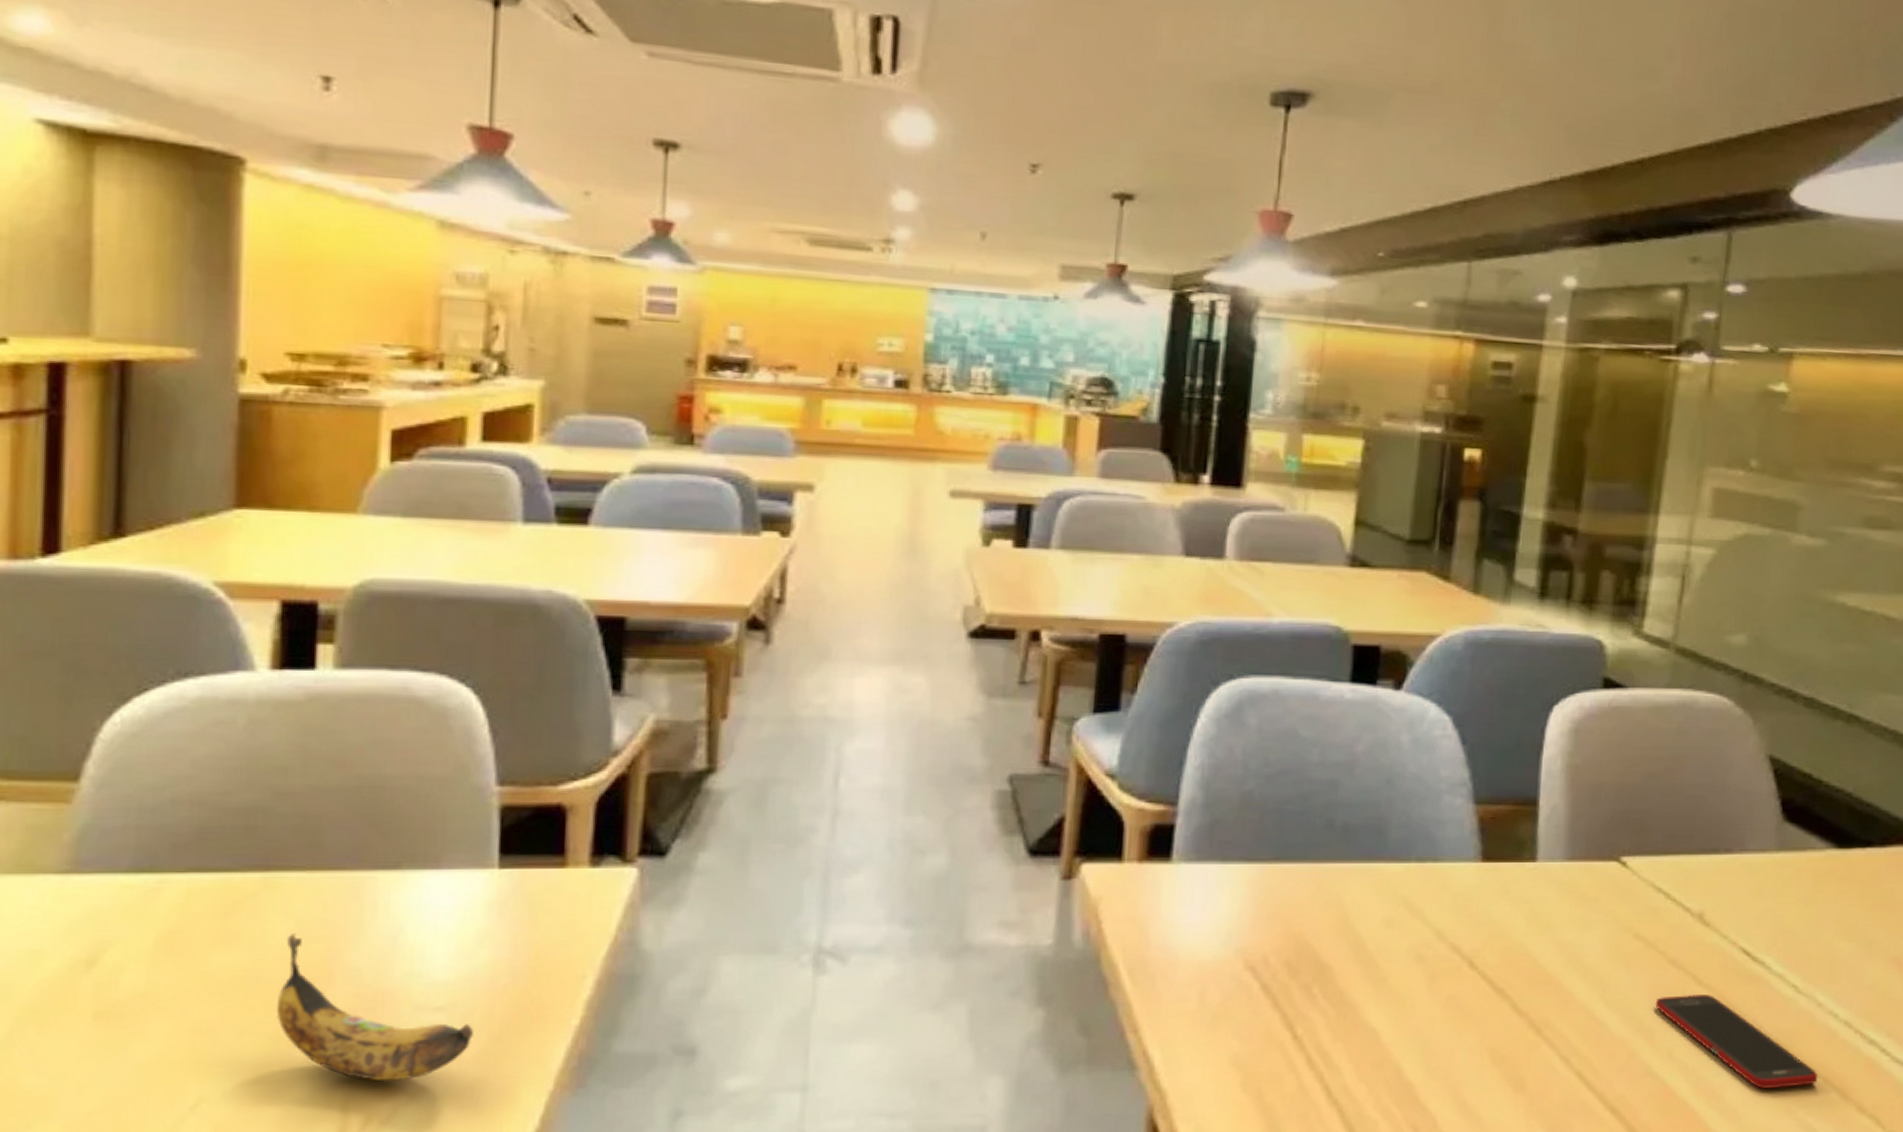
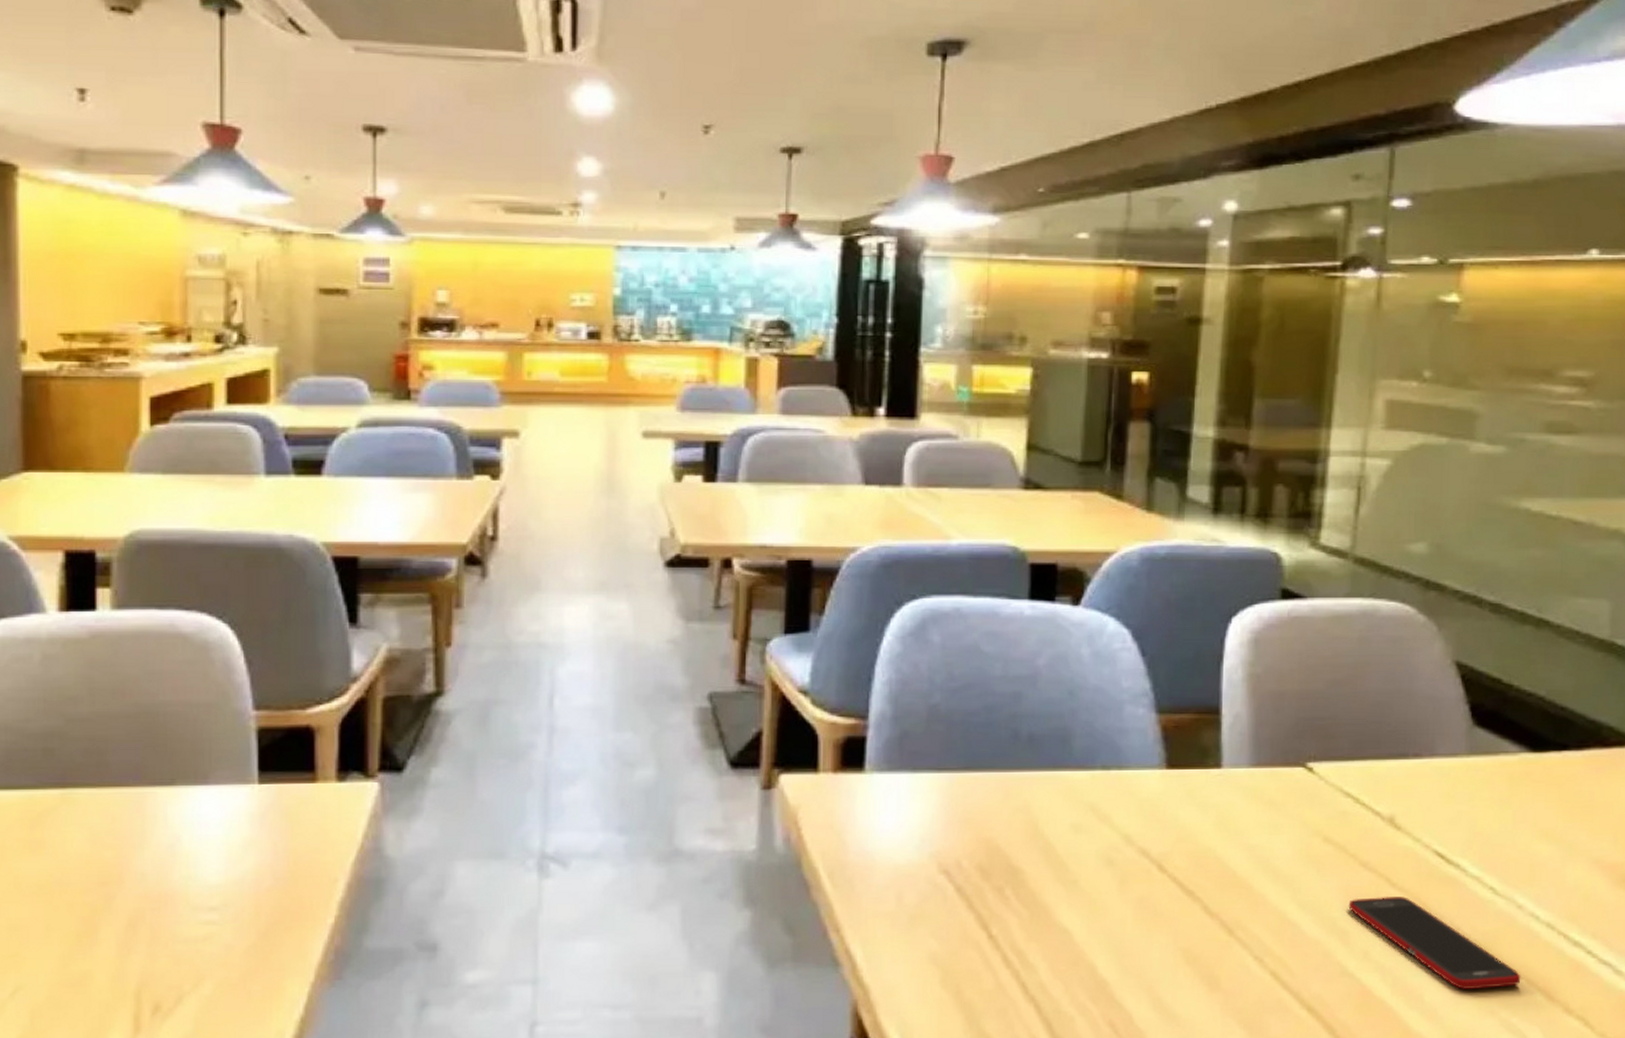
banana: present [276,933,475,1082] -> none [77,842,245,973]

